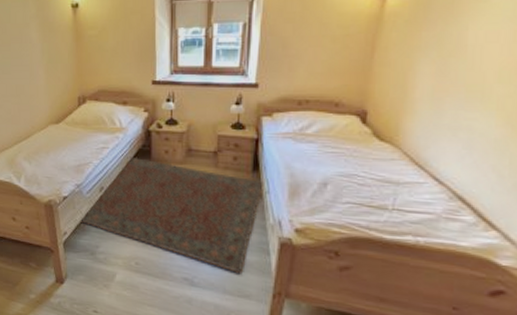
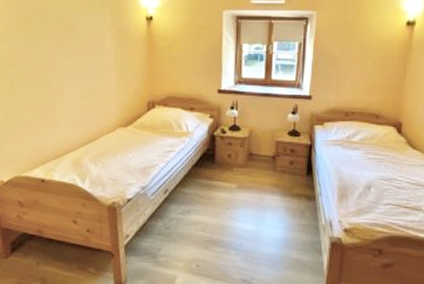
rug: present [81,156,264,273] -> none [143,160,316,273]

